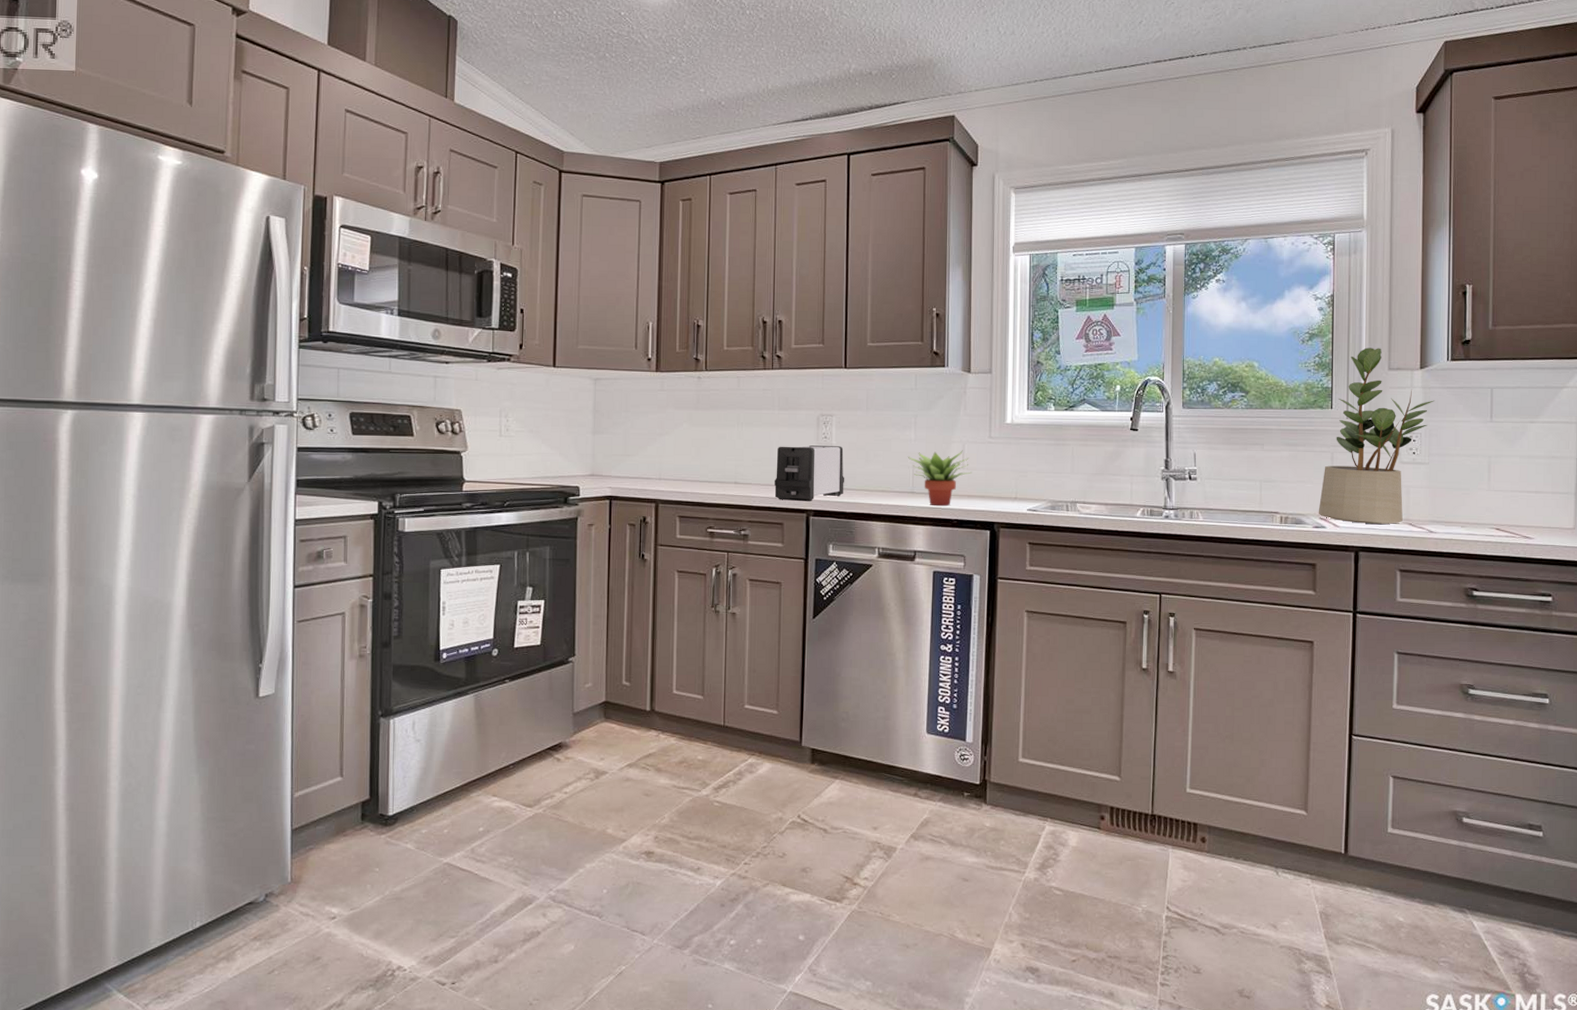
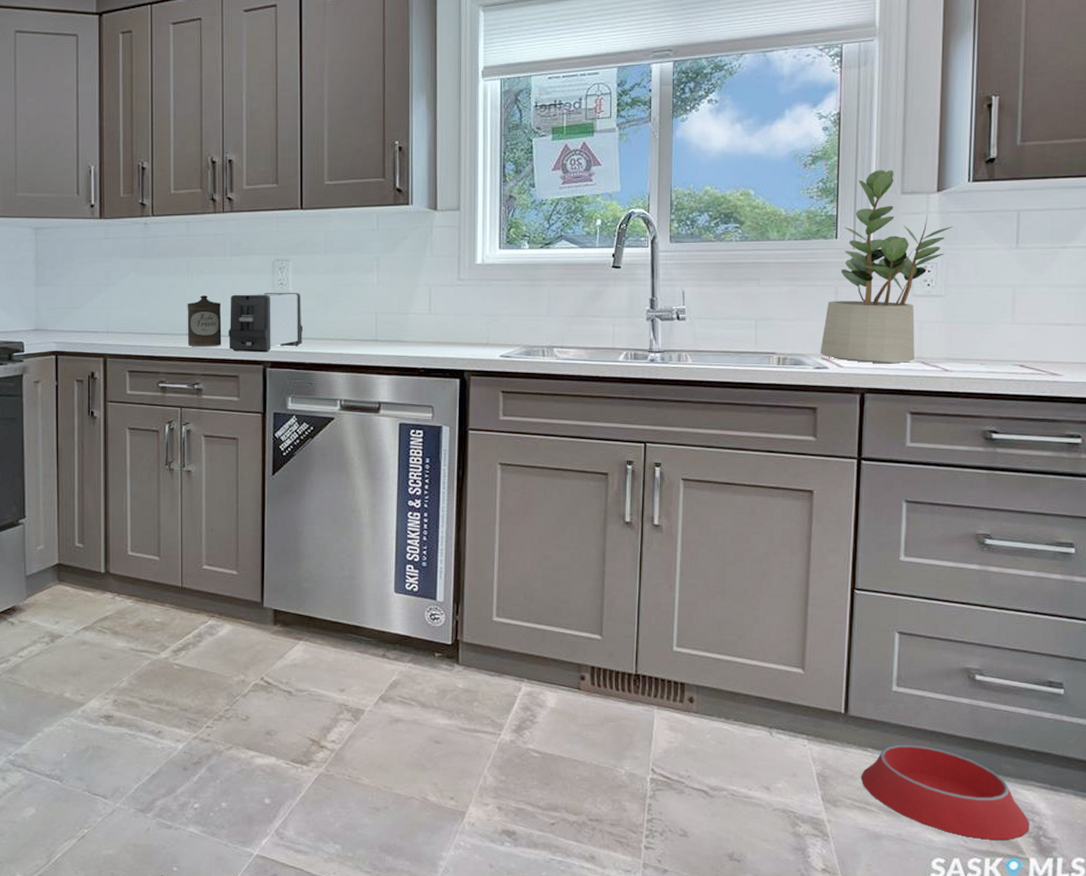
canister: none [735,446,769,495] -> present [187,295,222,347]
succulent plant: present [907,450,972,507] -> none [370,294,440,355]
pet bowl: none [1360,884,1515,977] -> present [861,744,1030,840]

